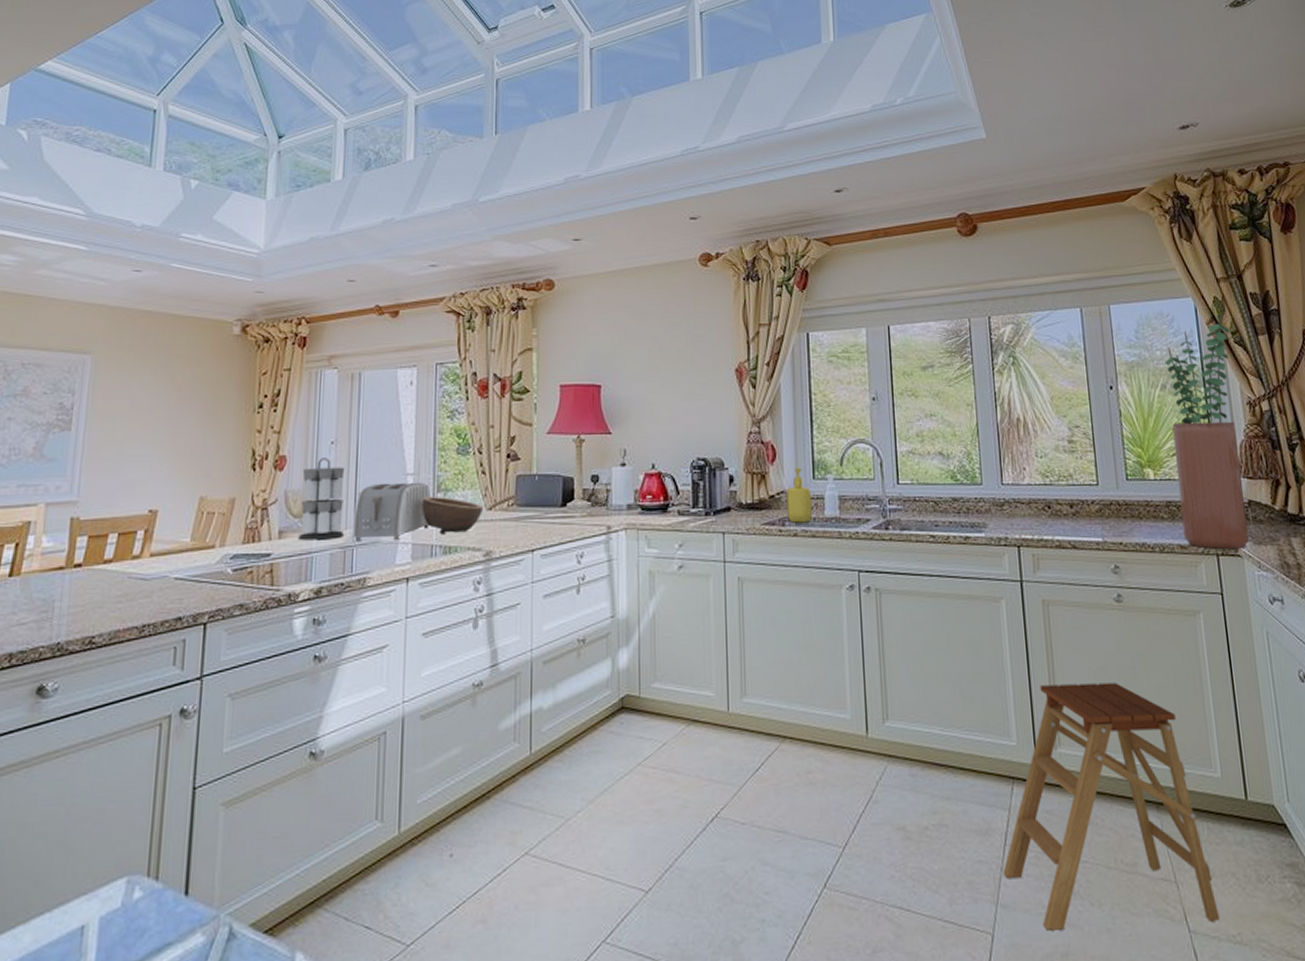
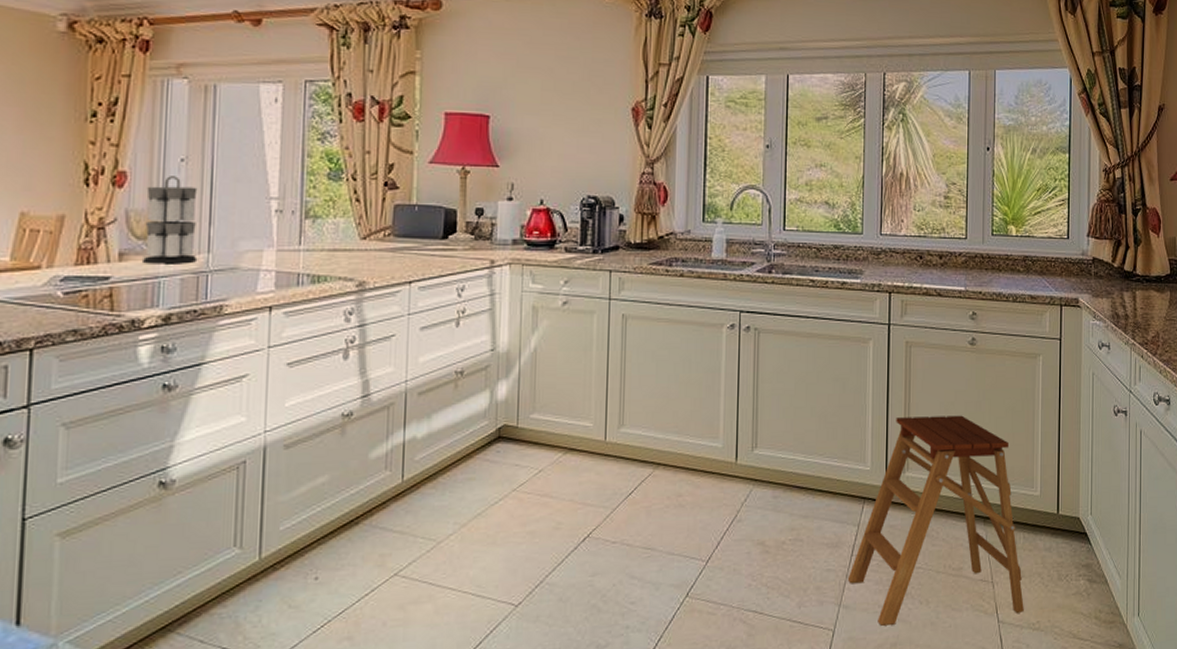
toaster: present [351,482,430,542] -> none [206,206,297,268]
wooden bowl: present [422,496,483,535] -> none [287,222,356,263]
soap dispenser: present [786,467,812,523] -> none [675,210,699,264]
vase: present [1165,313,1249,549] -> none [1035,85,1098,300]

